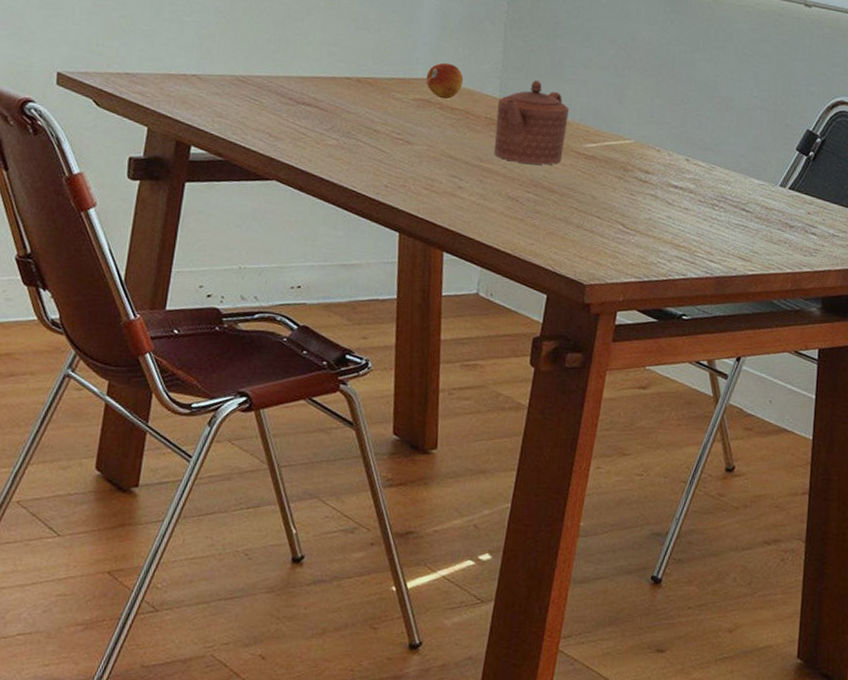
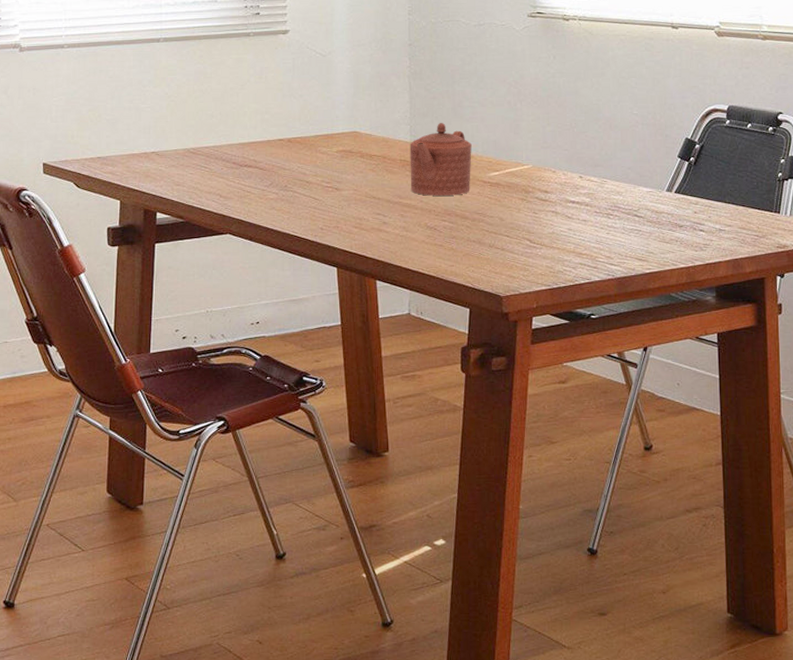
fruit: present [426,62,464,100] -> none [346,117,378,148]

